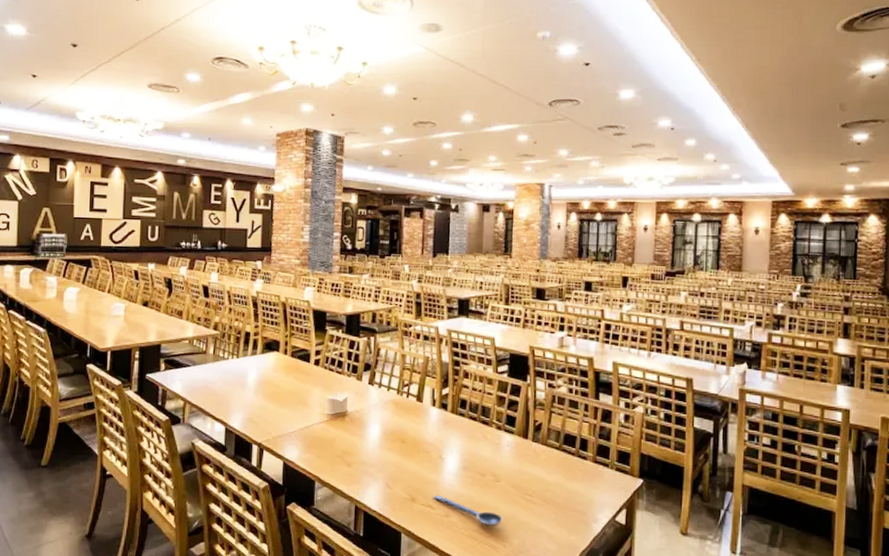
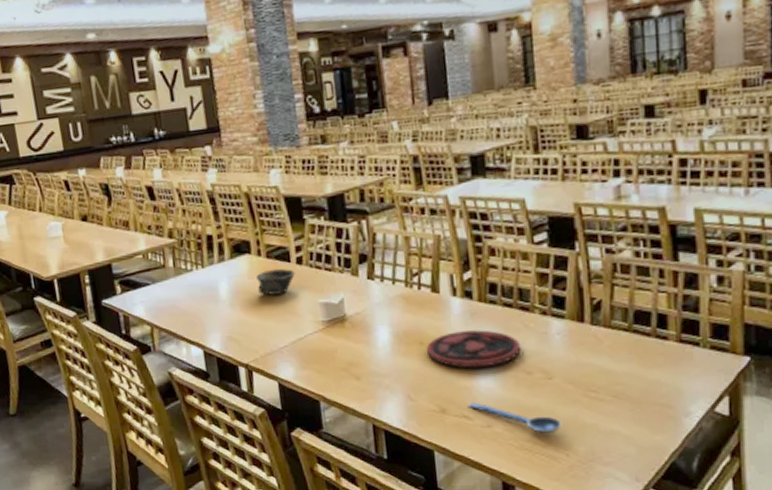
bowl: none [280,366,312,388] -> present [256,268,295,296]
plate: none [407,435,479,467] -> present [427,330,521,368]

